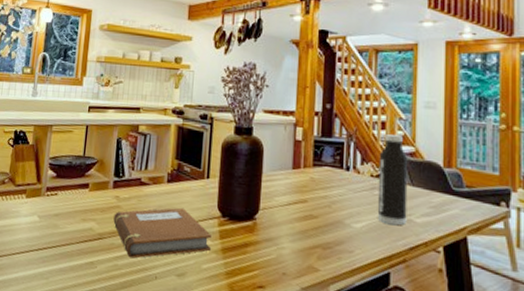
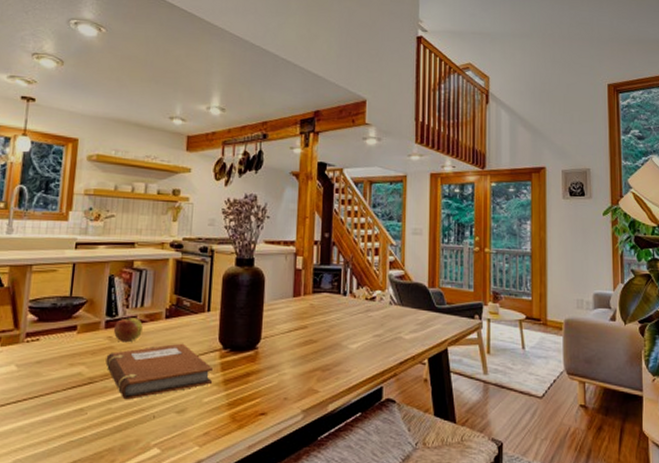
apple: none [121,178,147,203] -> present [114,316,143,343]
water bottle: present [377,134,408,226] -> none [371,260,399,343]

